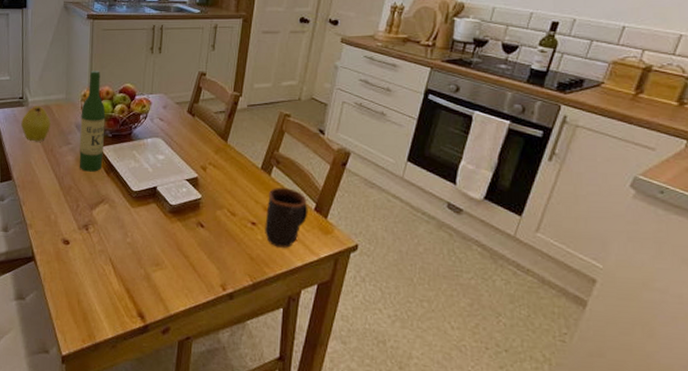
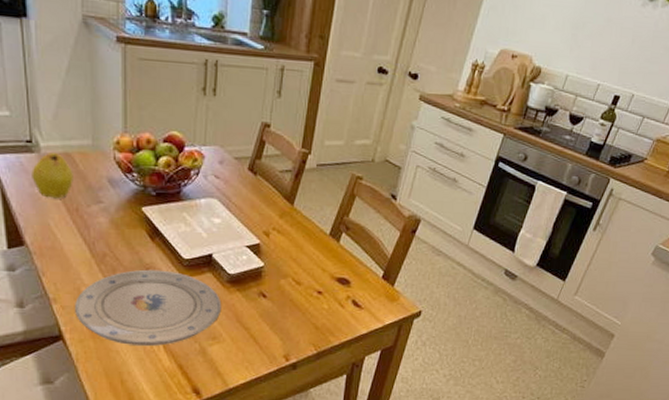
plate: none [45,200,164,270] -> present [75,269,222,347]
wine bottle: present [79,71,106,172] -> none [114,112,147,237]
mug: present [265,188,308,248] -> none [331,255,376,316]

